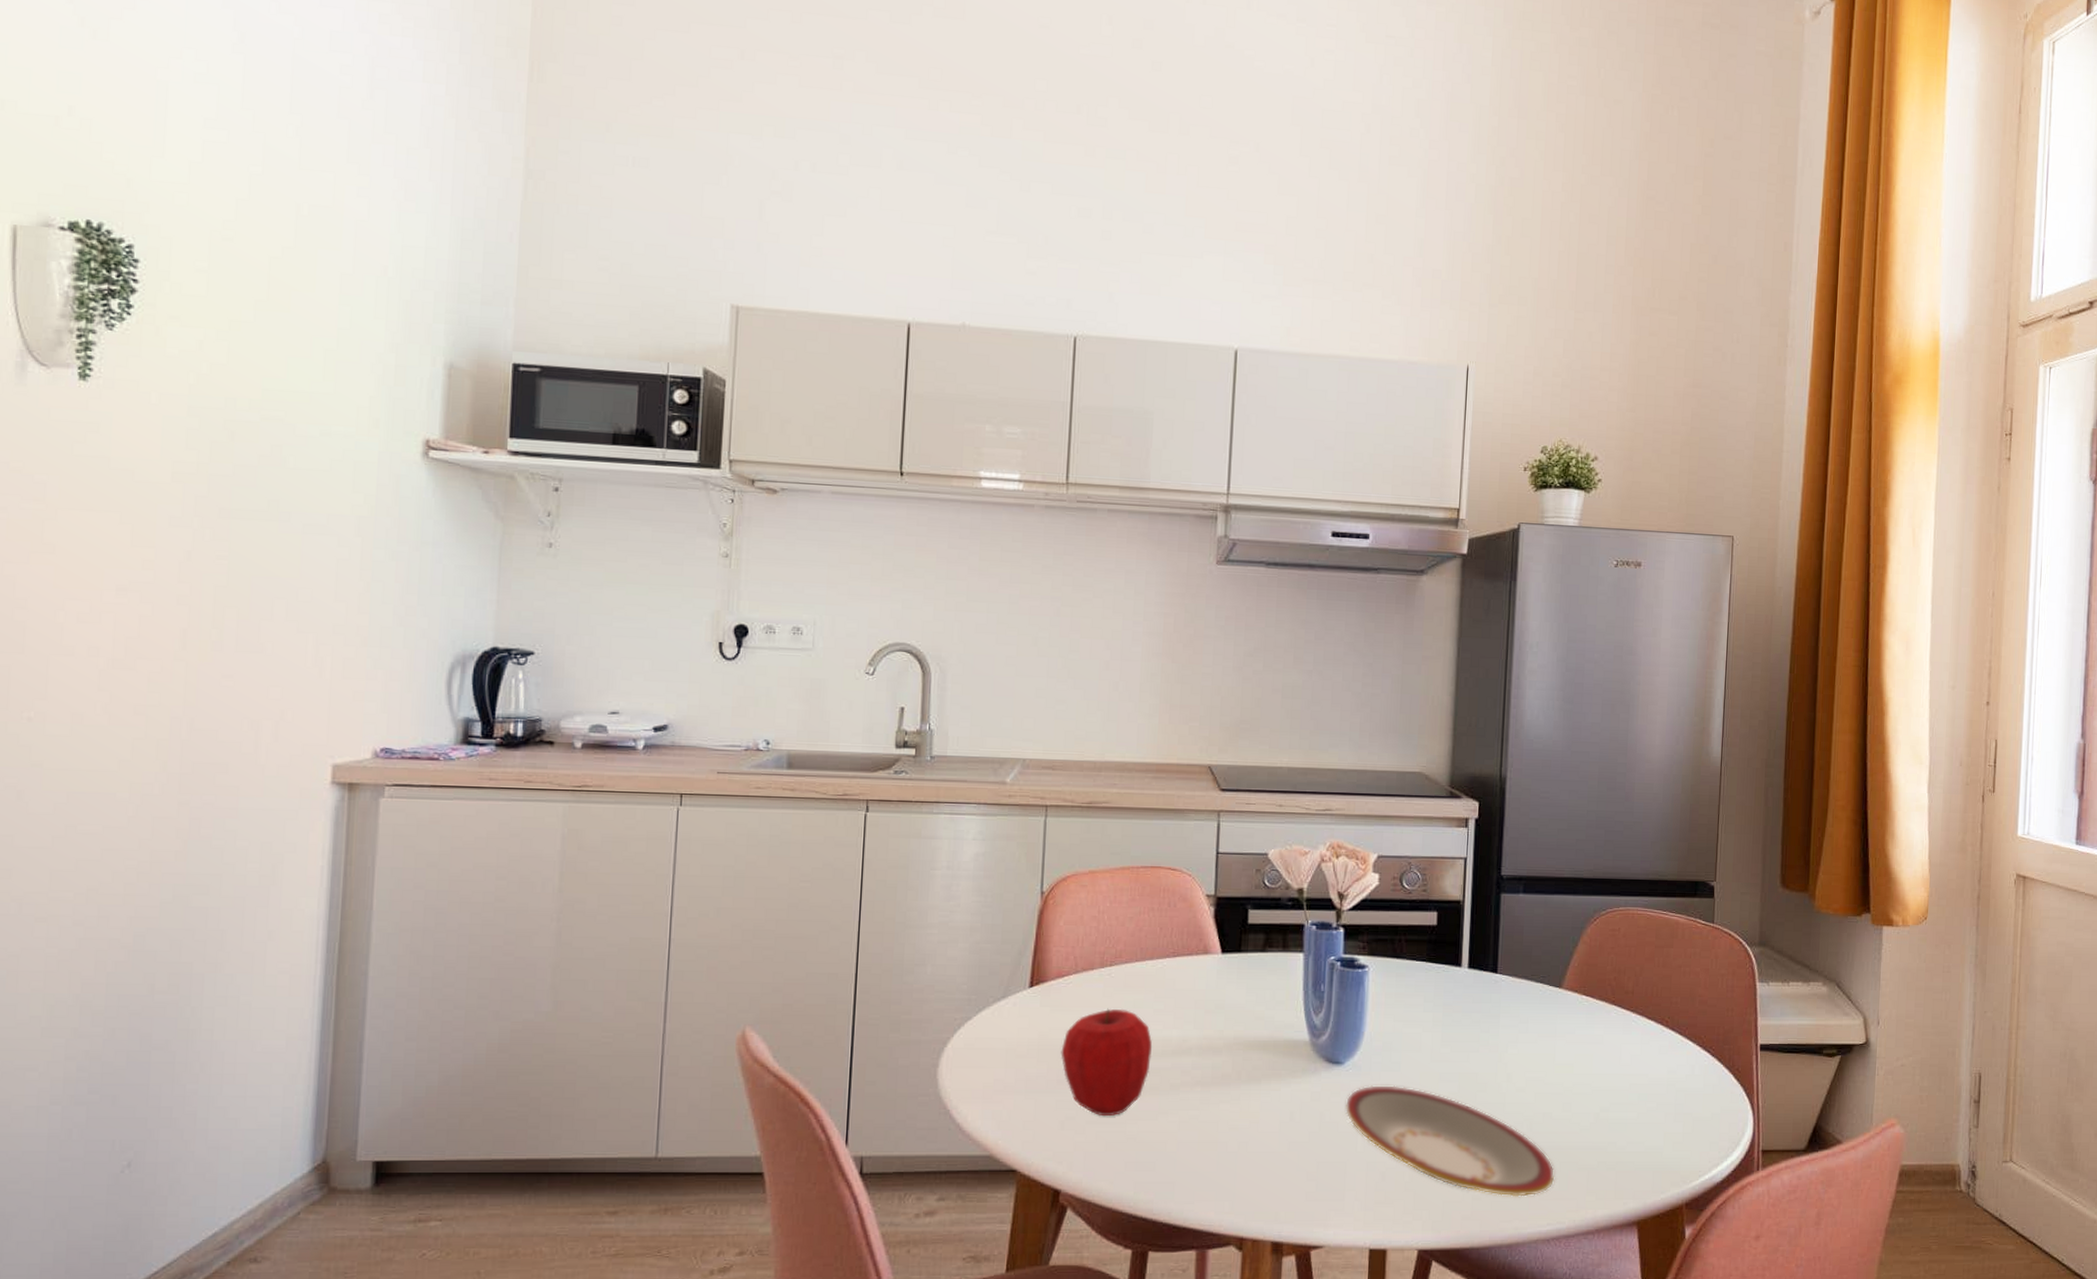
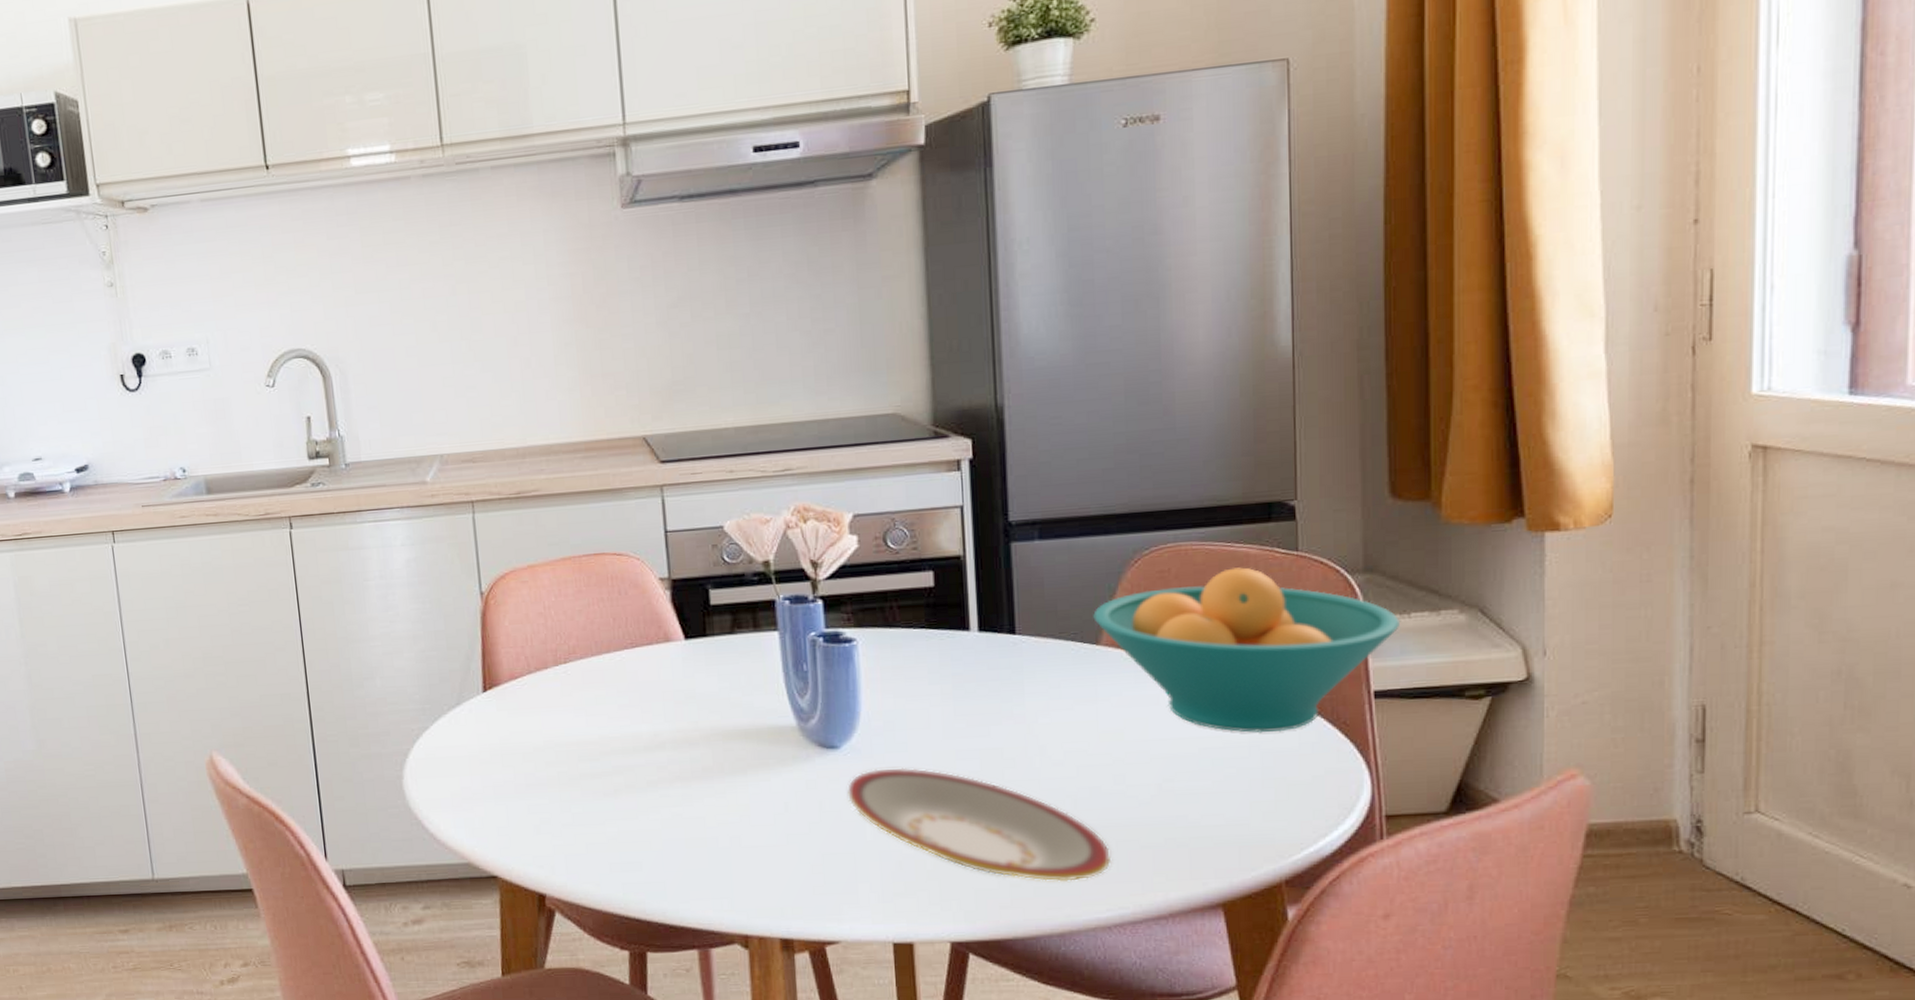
apple: present [1061,1008,1153,1117] -> none [525,706,622,819]
fruit bowl: none [1559,932,1782,1074] -> present [1093,567,1401,733]

